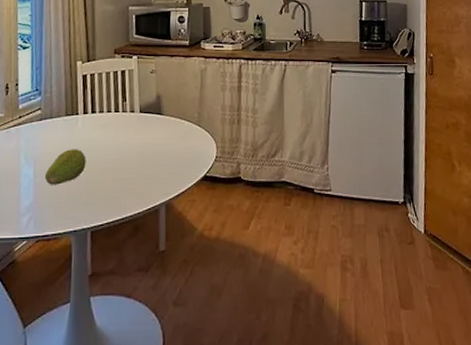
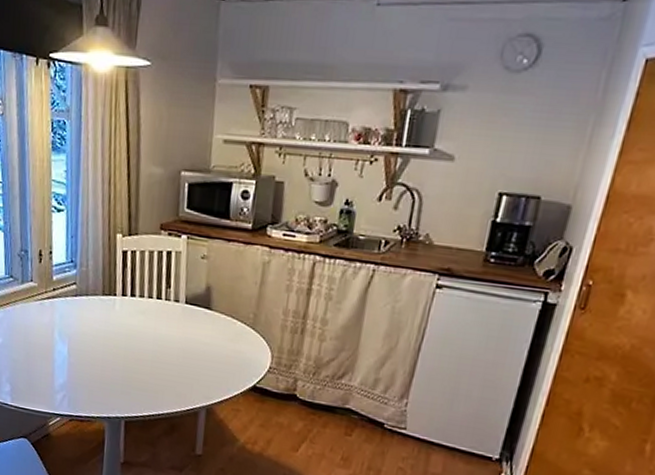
fruit: present [44,149,86,185] -> none [79,332,123,368]

